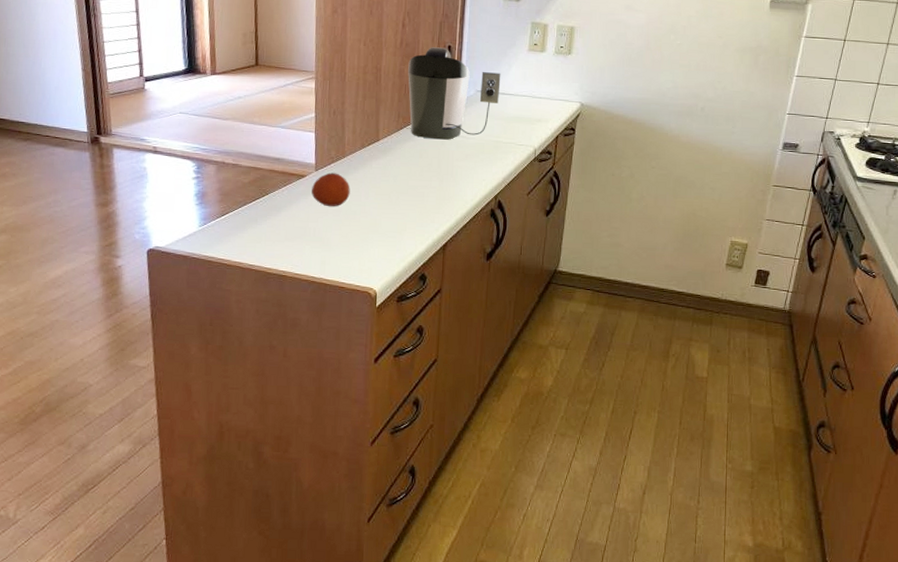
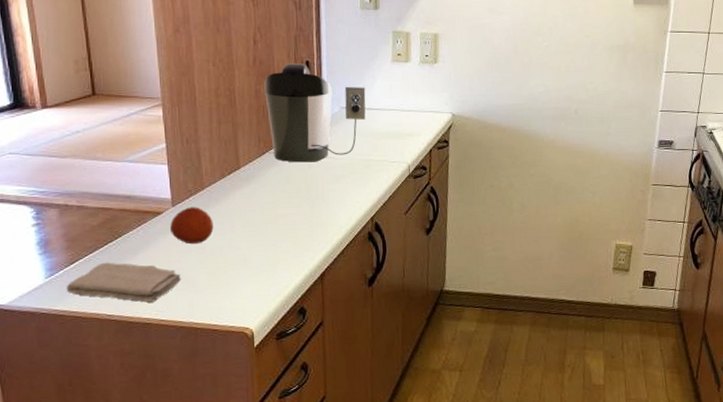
washcloth: none [215,216,318,257] -> present [66,262,182,302]

